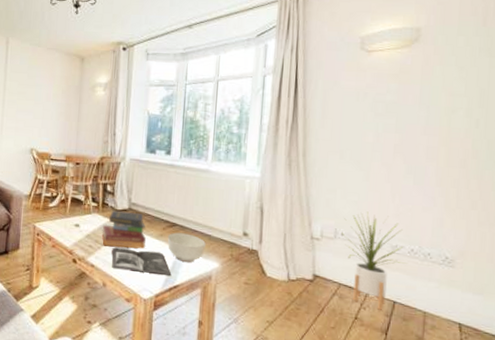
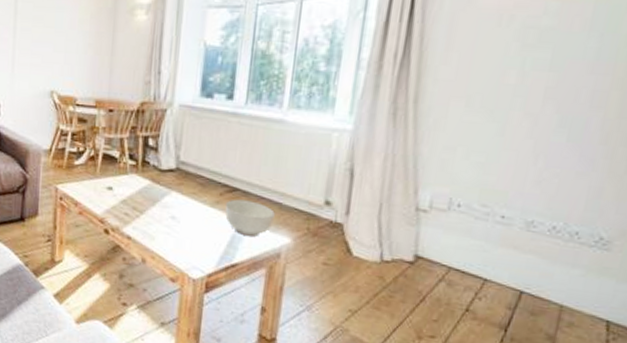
books: present [102,210,146,250] -> none [141,170,198,220]
magazine: present [111,247,172,276] -> none [152,216,229,252]
house plant: present [342,211,407,310] -> none [458,176,545,302]

